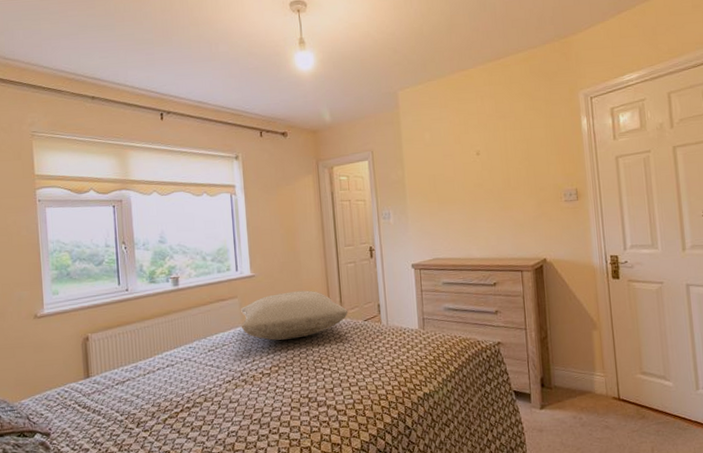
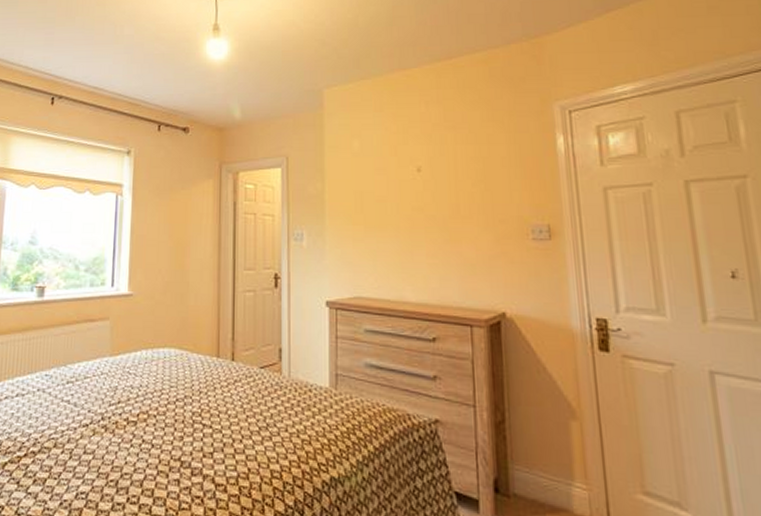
pillow: present [241,290,349,340] -> none [109,319,241,380]

